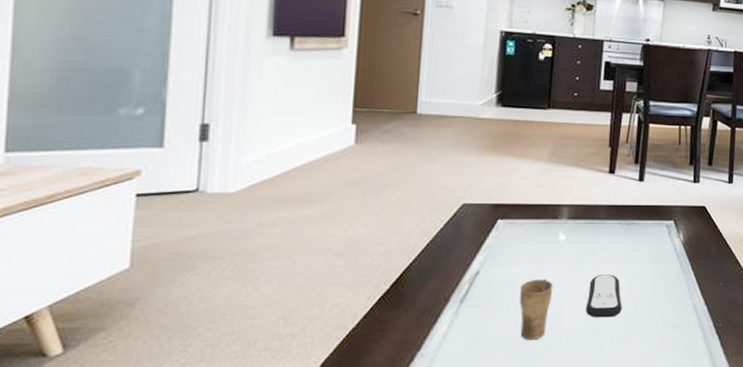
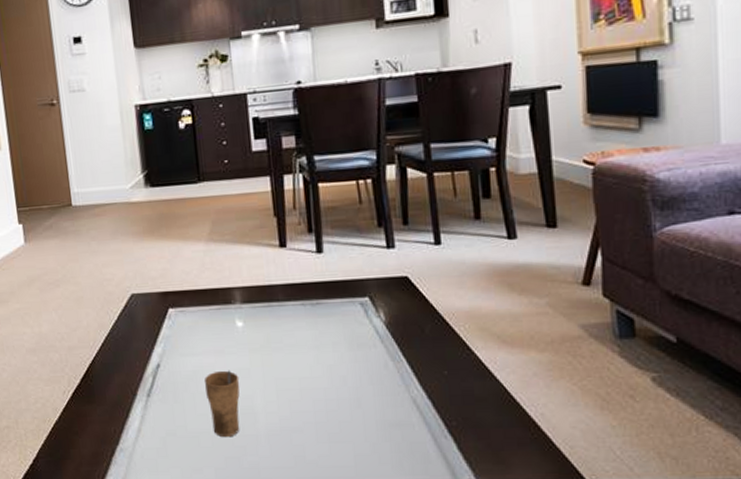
remote control: present [586,275,622,318] -> none [279,364,322,414]

